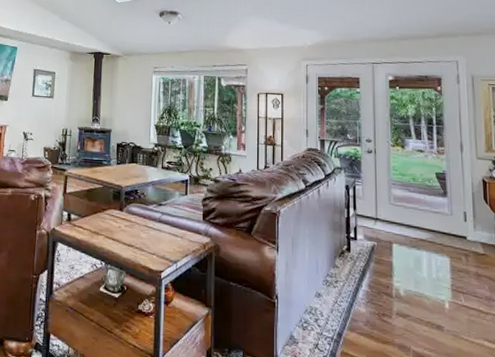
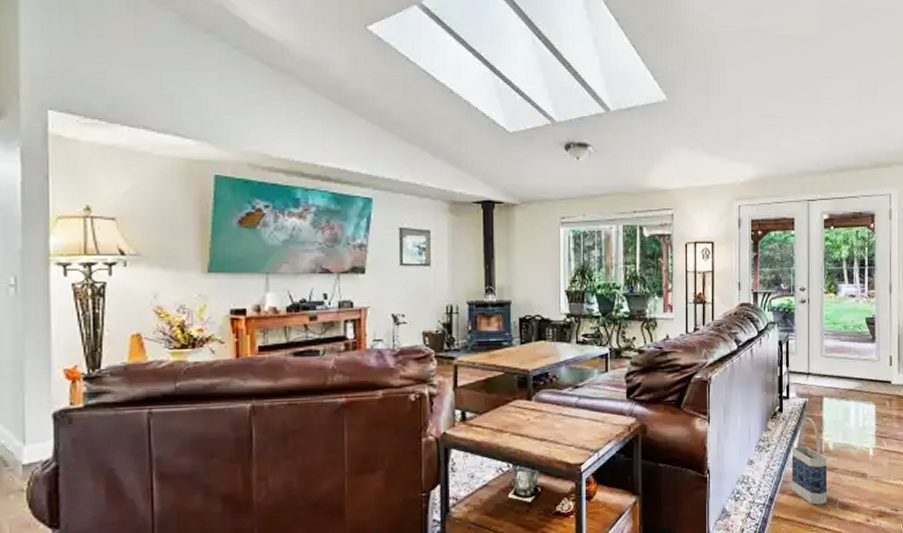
bag: none [360,260,400,350] -> present [791,418,828,505]

